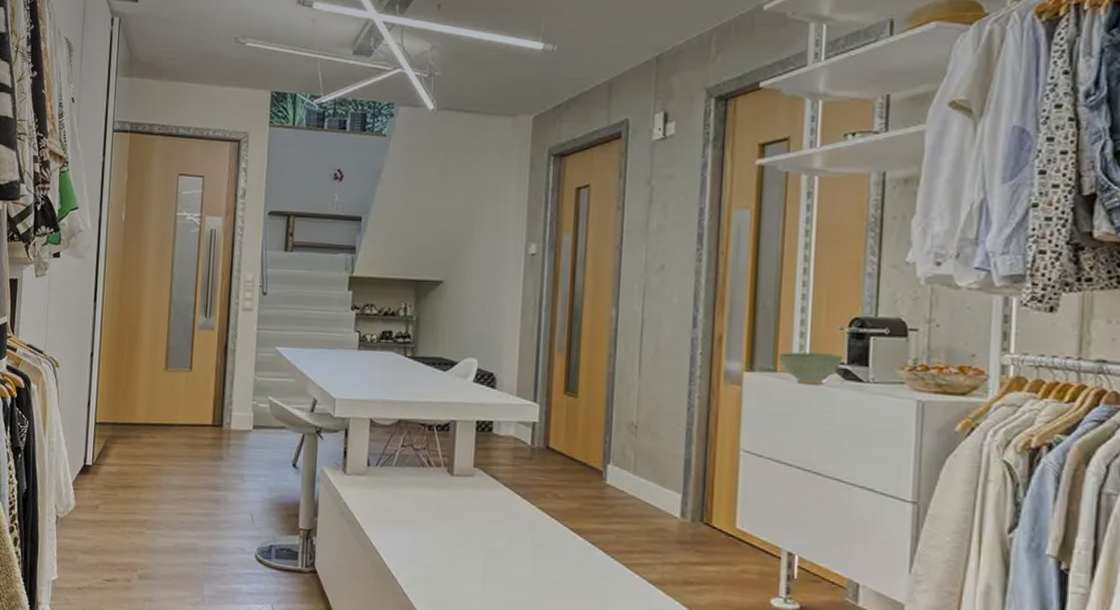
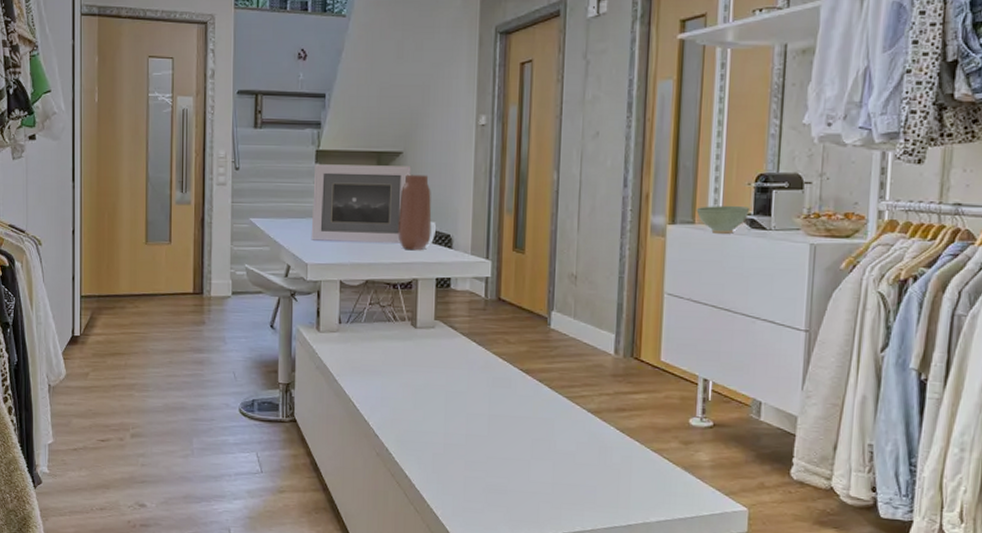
picture frame: none [340,291,452,381] -> present [311,164,411,243]
vase: none [434,305,474,389] -> present [397,174,432,251]

